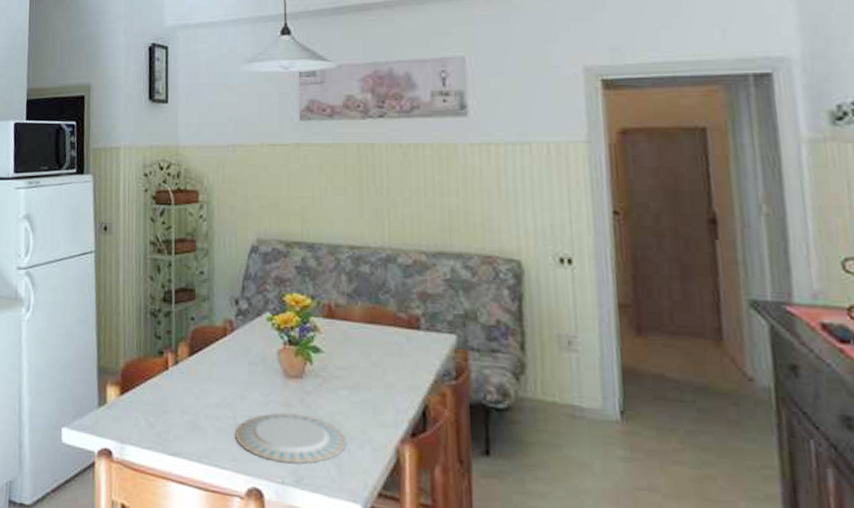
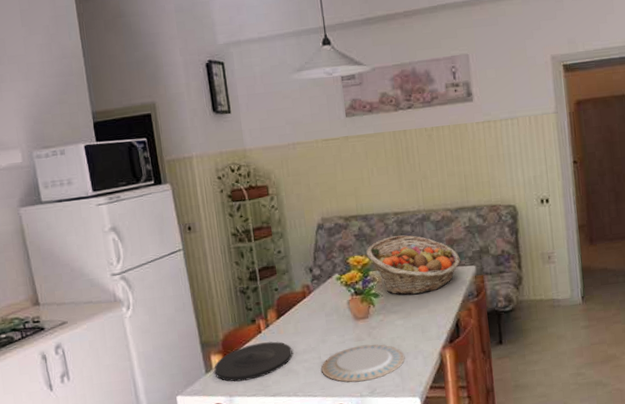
plate: none [108,382,202,427] -> present [214,341,293,382]
fruit basket: none [309,276,435,360] -> present [366,235,461,295]

